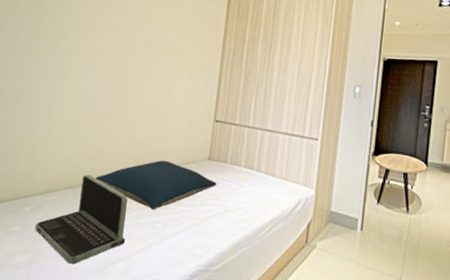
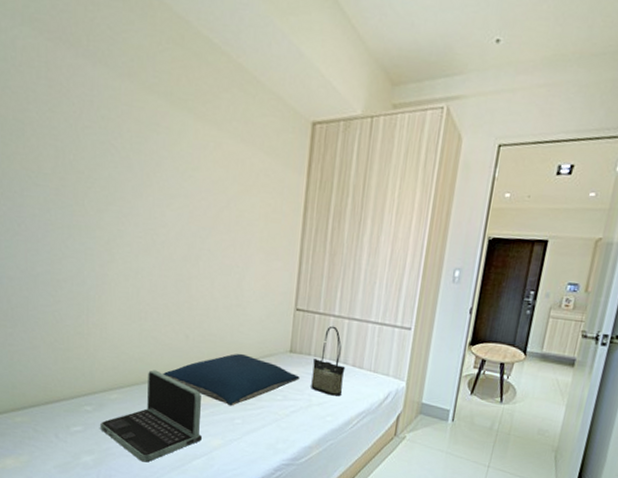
tote bag: none [227,136,259,203] -> present [311,325,346,397]

